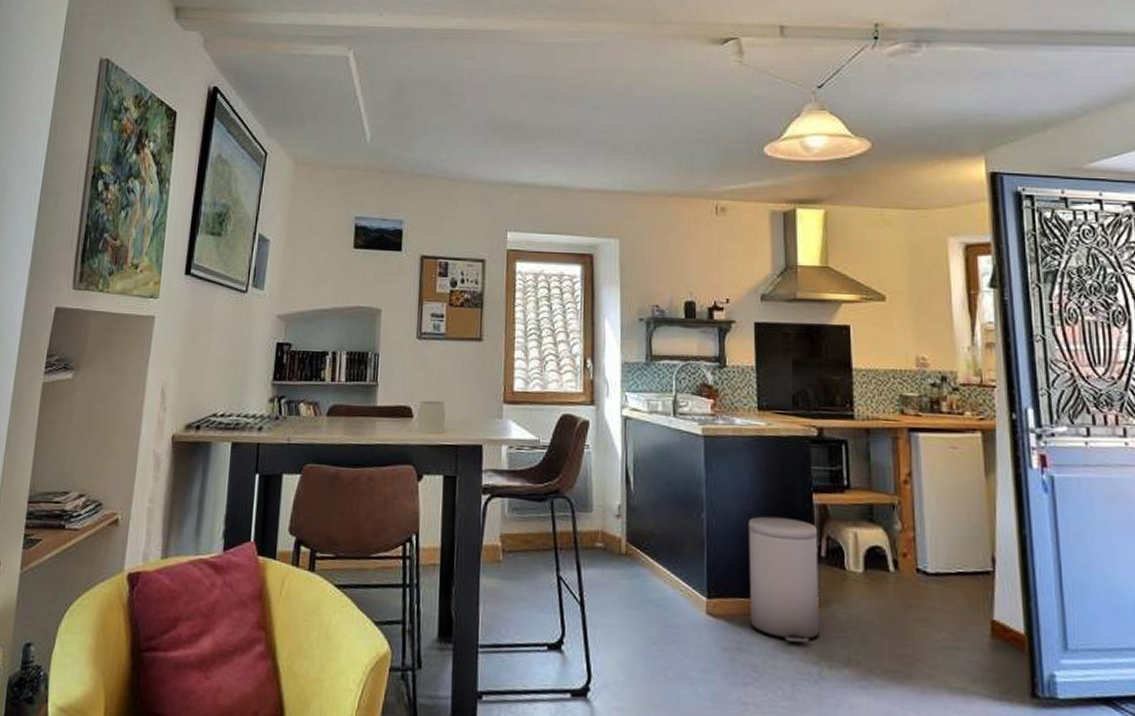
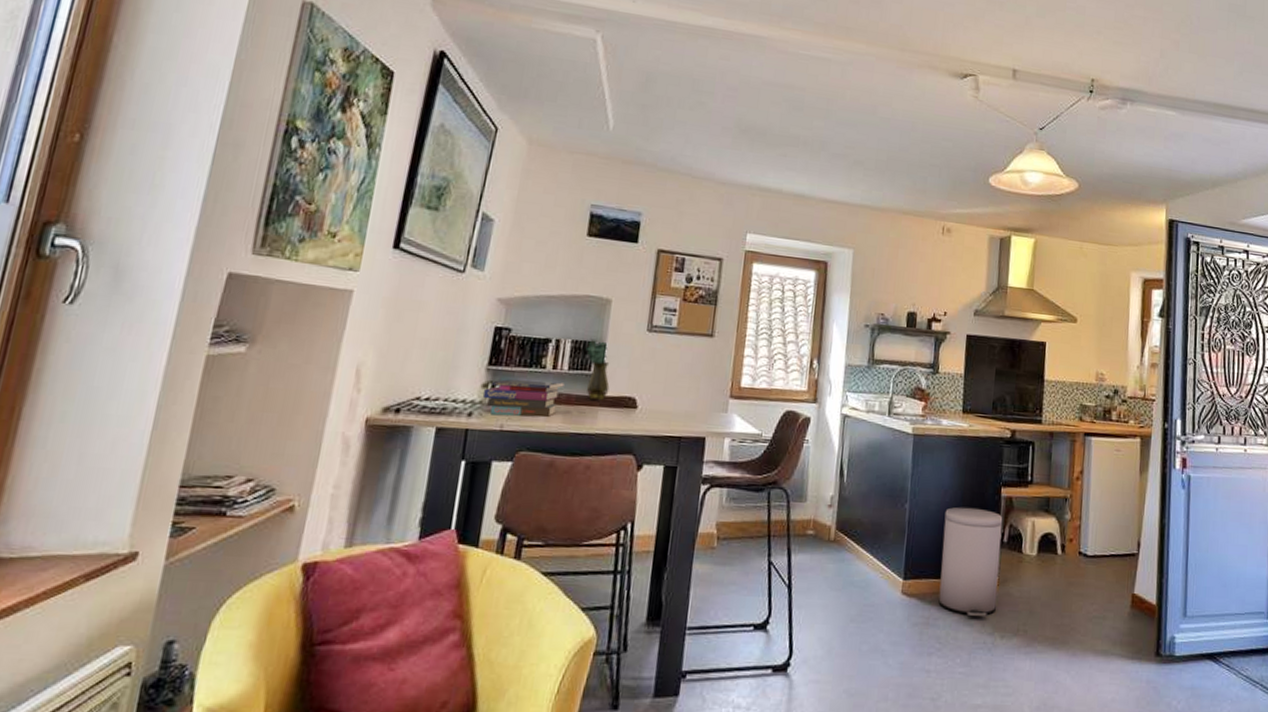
books: none [271,393,343,430] -> present [483,379,565,418]
vase: none [360,349,385,411] -> present [585,338,610,401]
mug: present [418,400,445,435] -> none [641,392,671,426]

